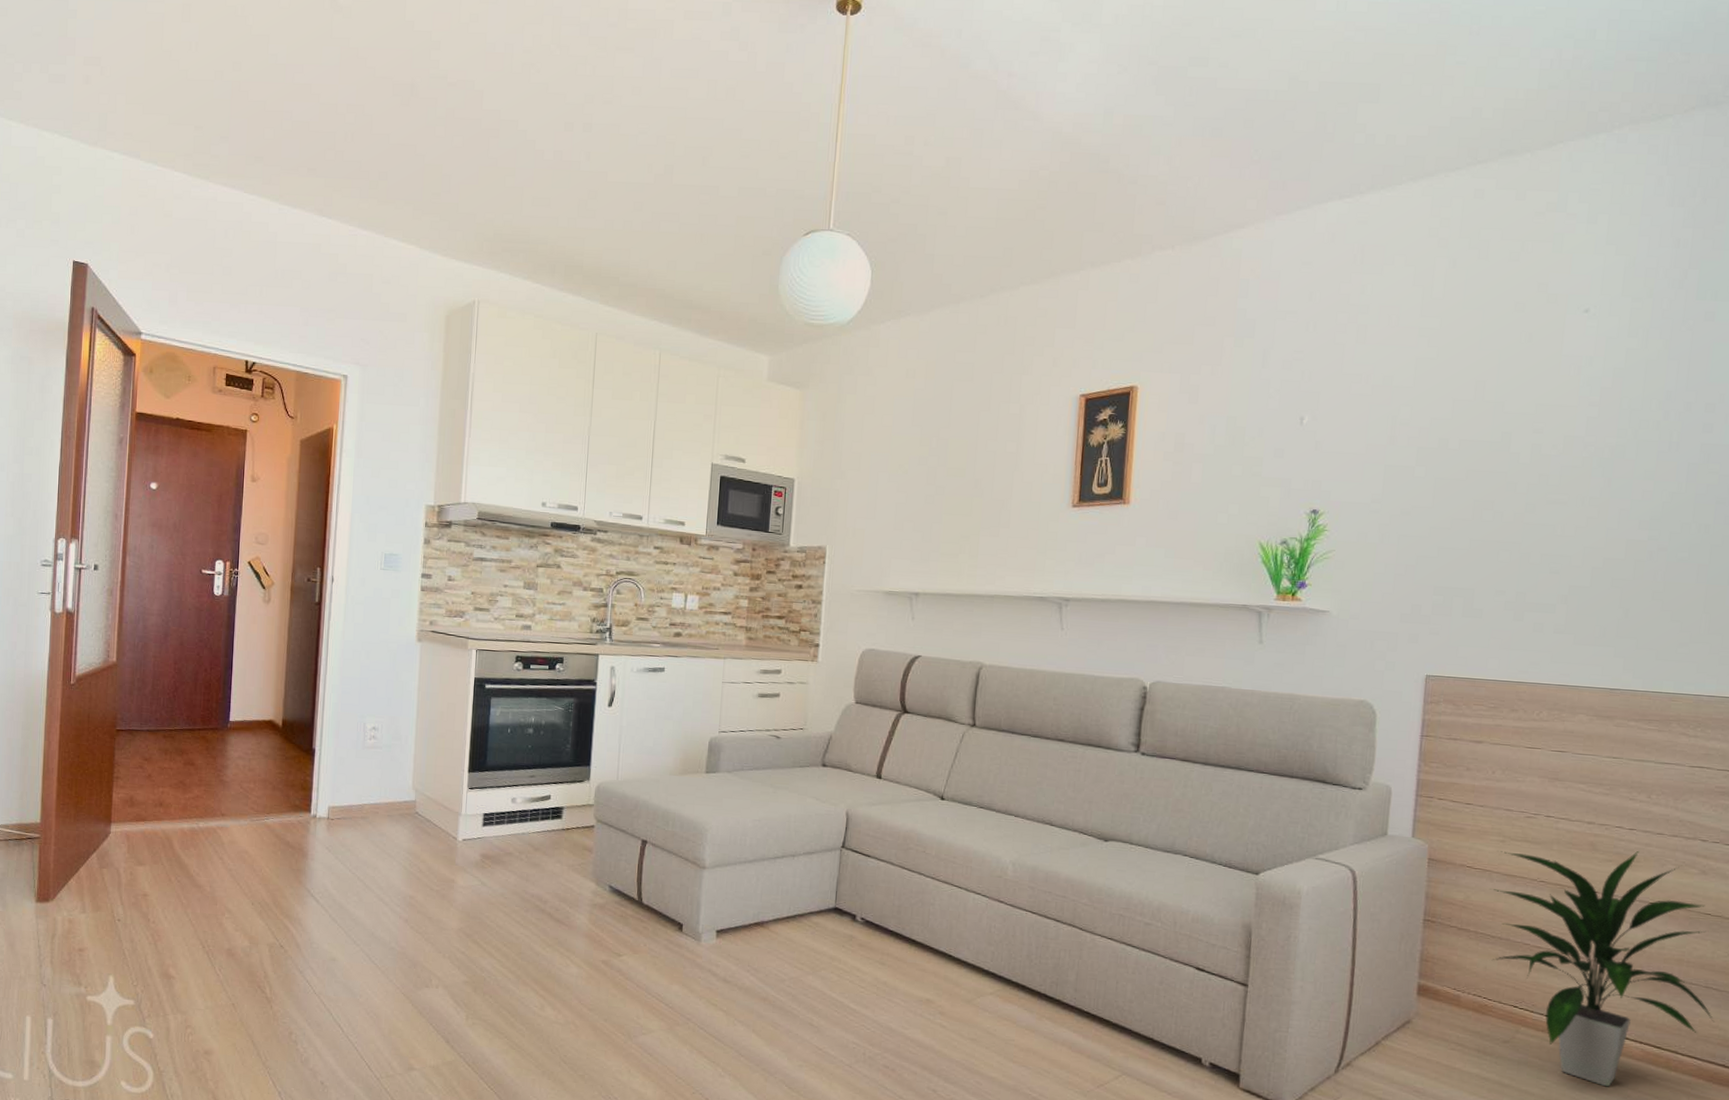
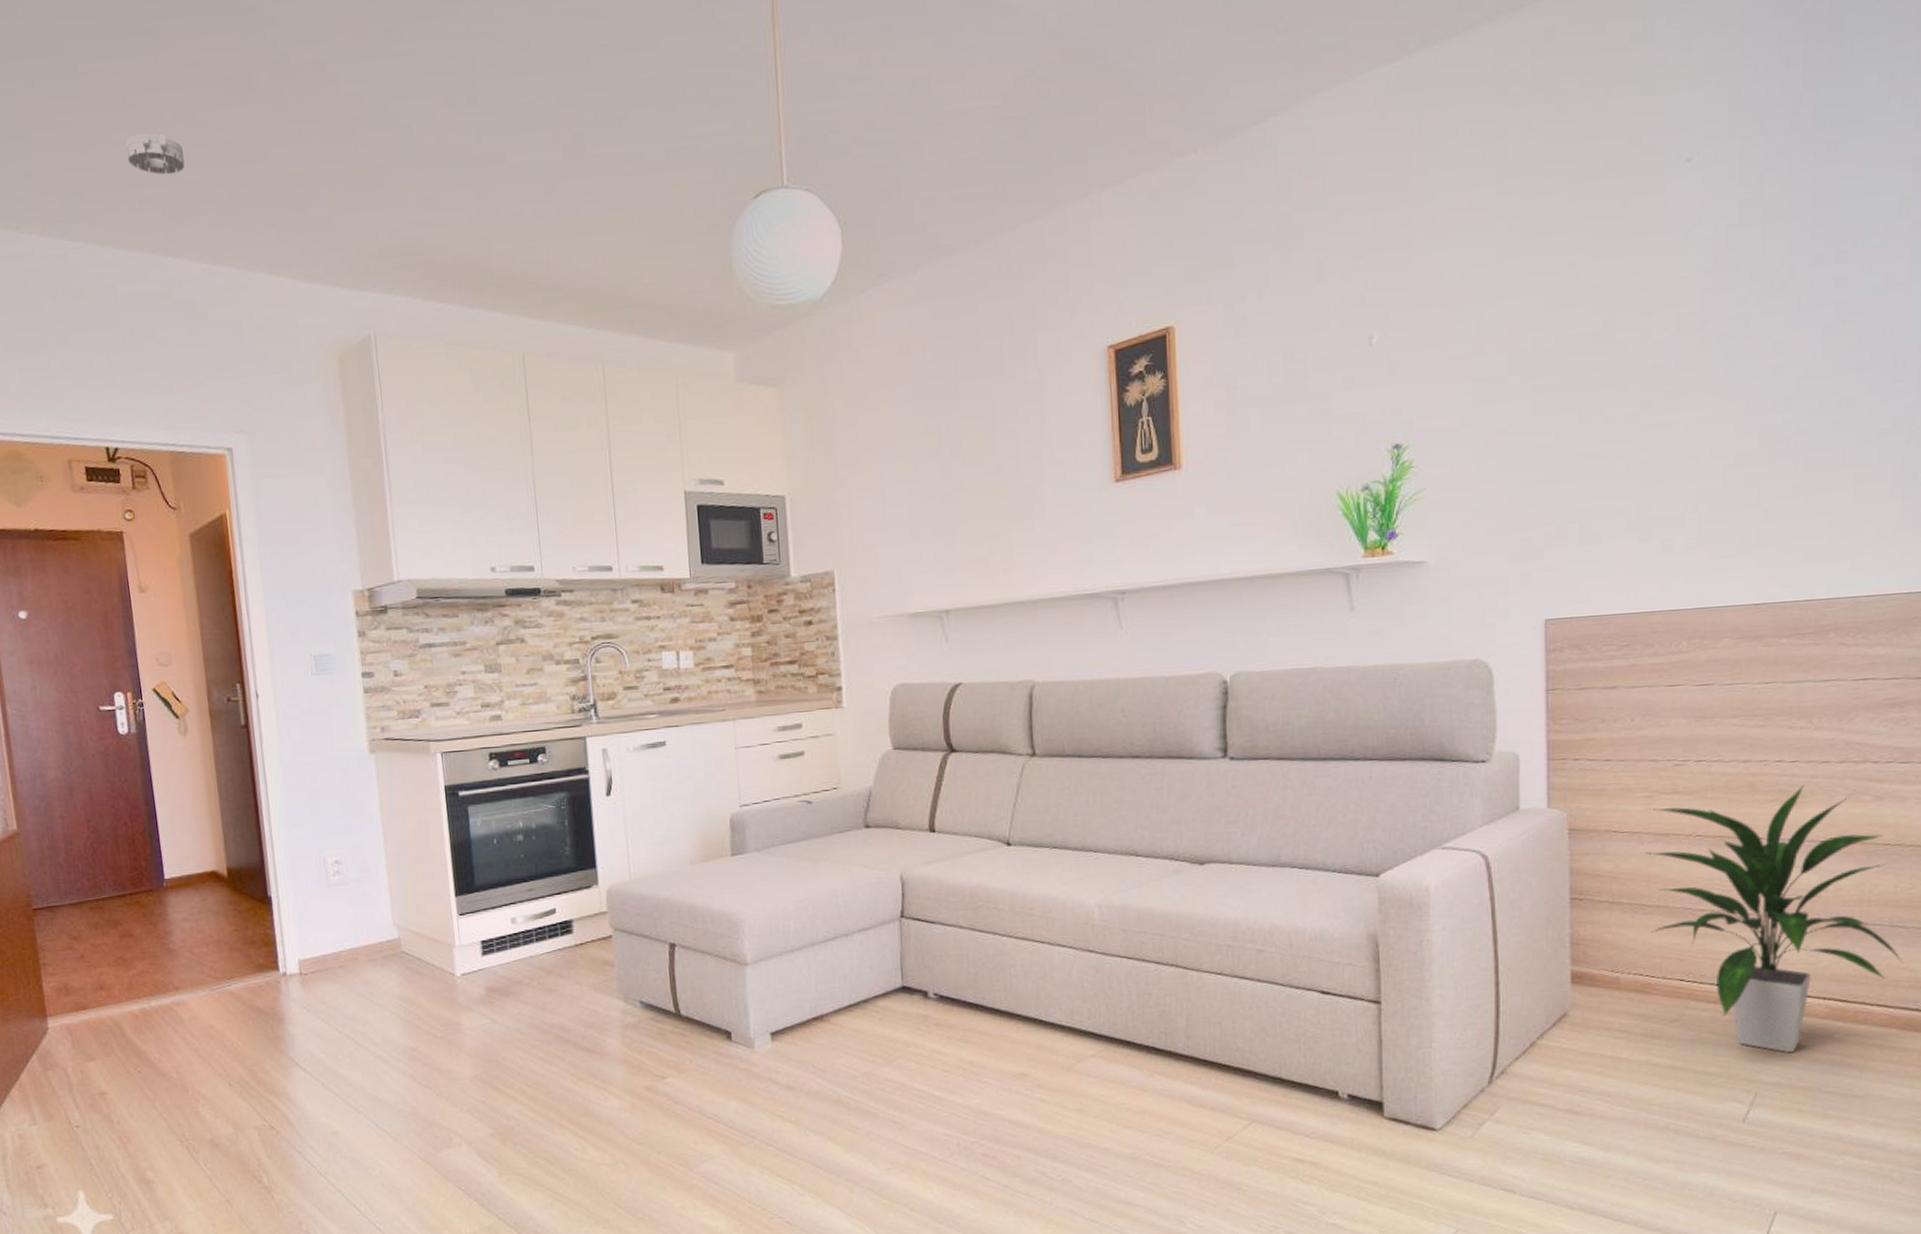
smoke detector: none [304,118,350,153] -> present [125,133,185,175]

